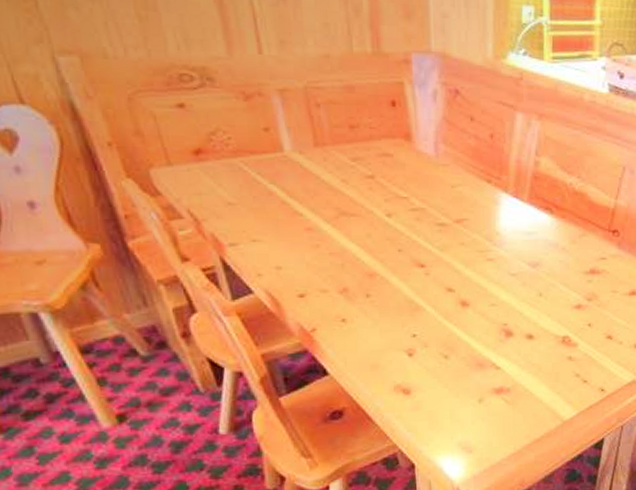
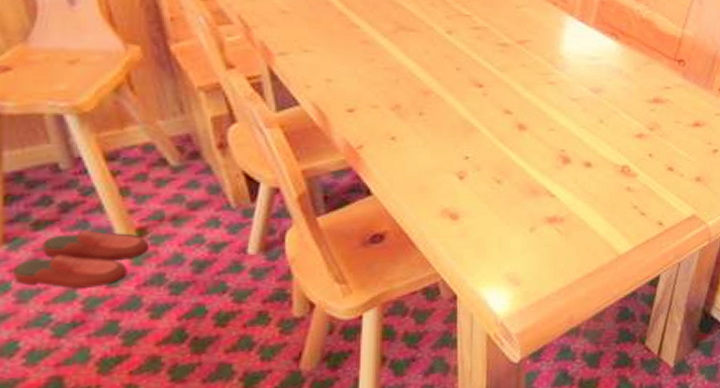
slippers: none [10,417,130,471] -> present [12,229,150,288]

